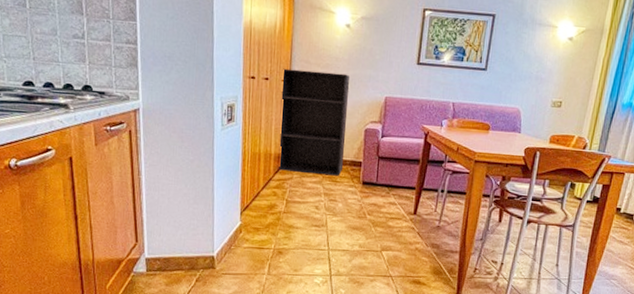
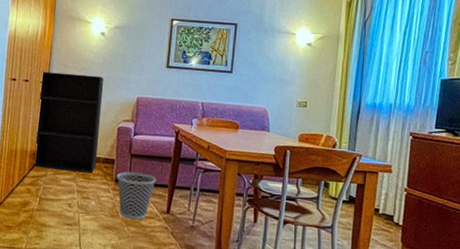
wastebasket: none [364,174,404,221] -> present [117,171,156,220]

